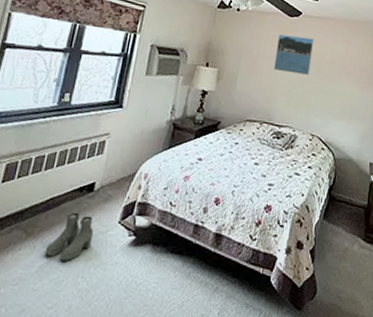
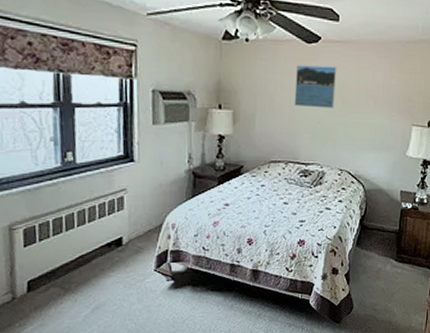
boots: present [44,212,94,261] -> none [87,266,132,309]

